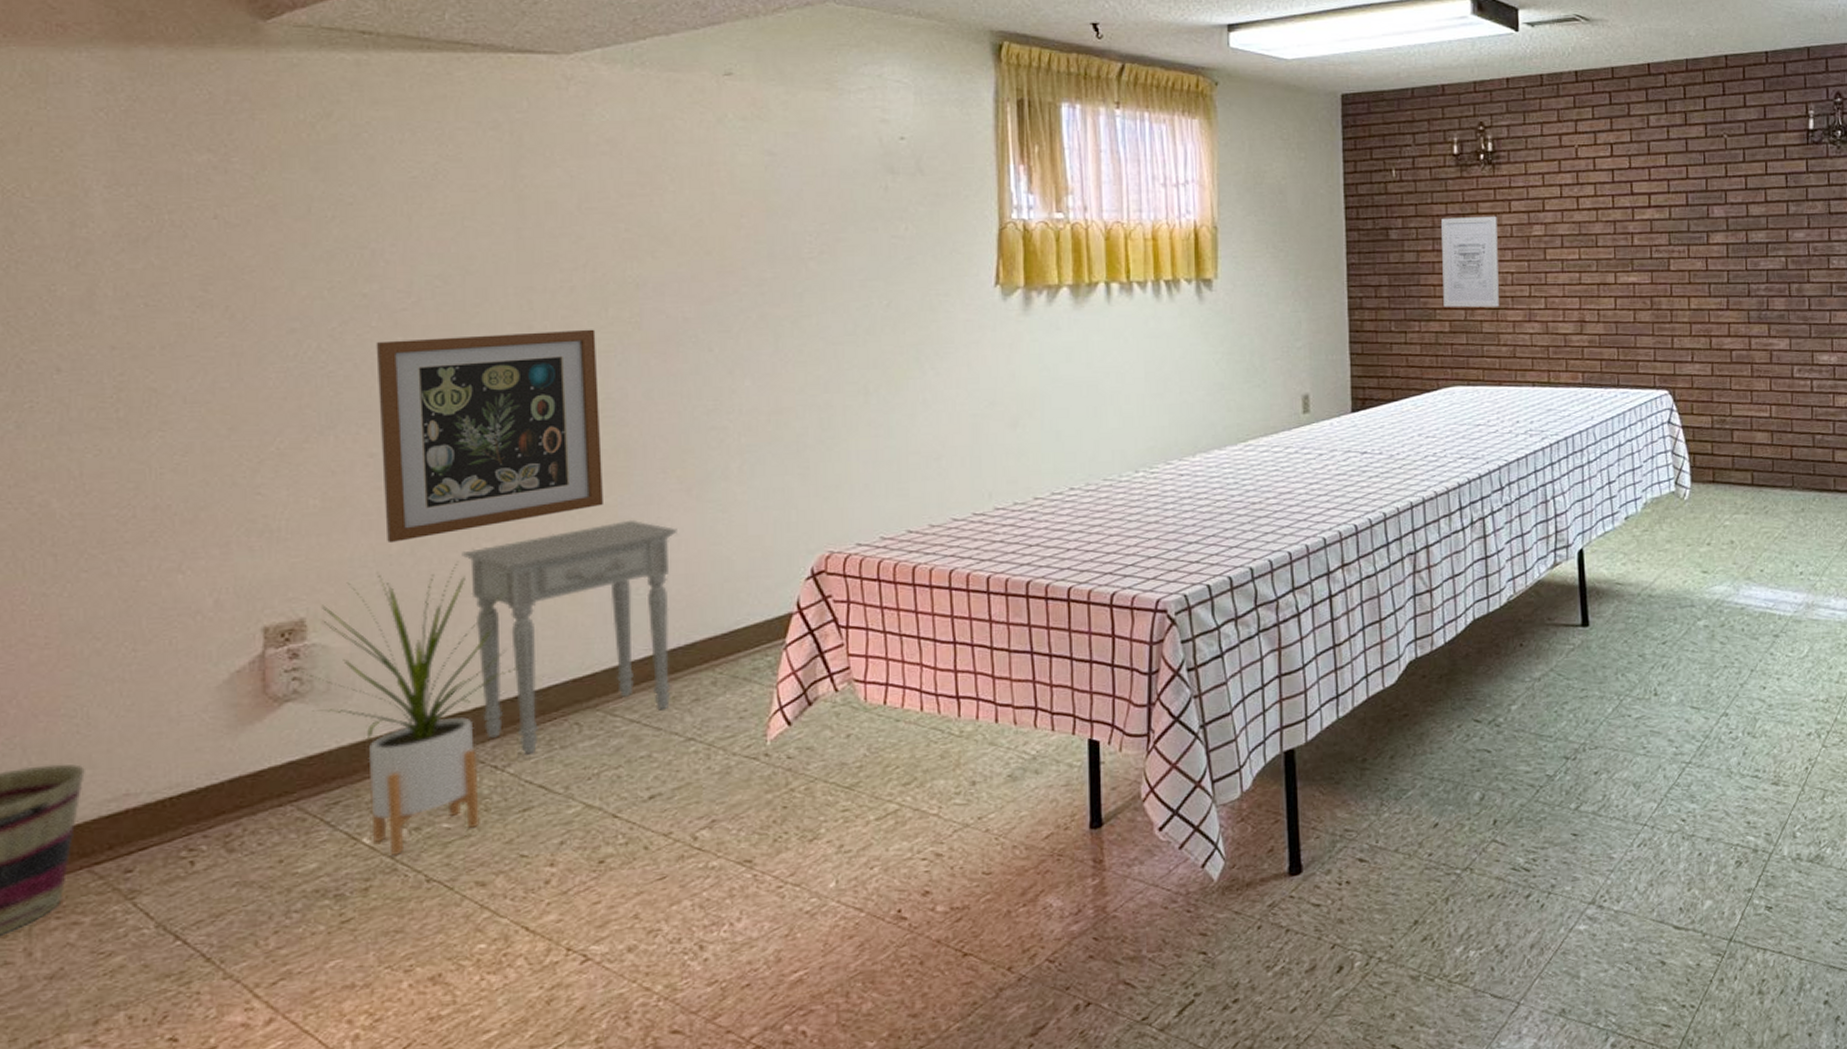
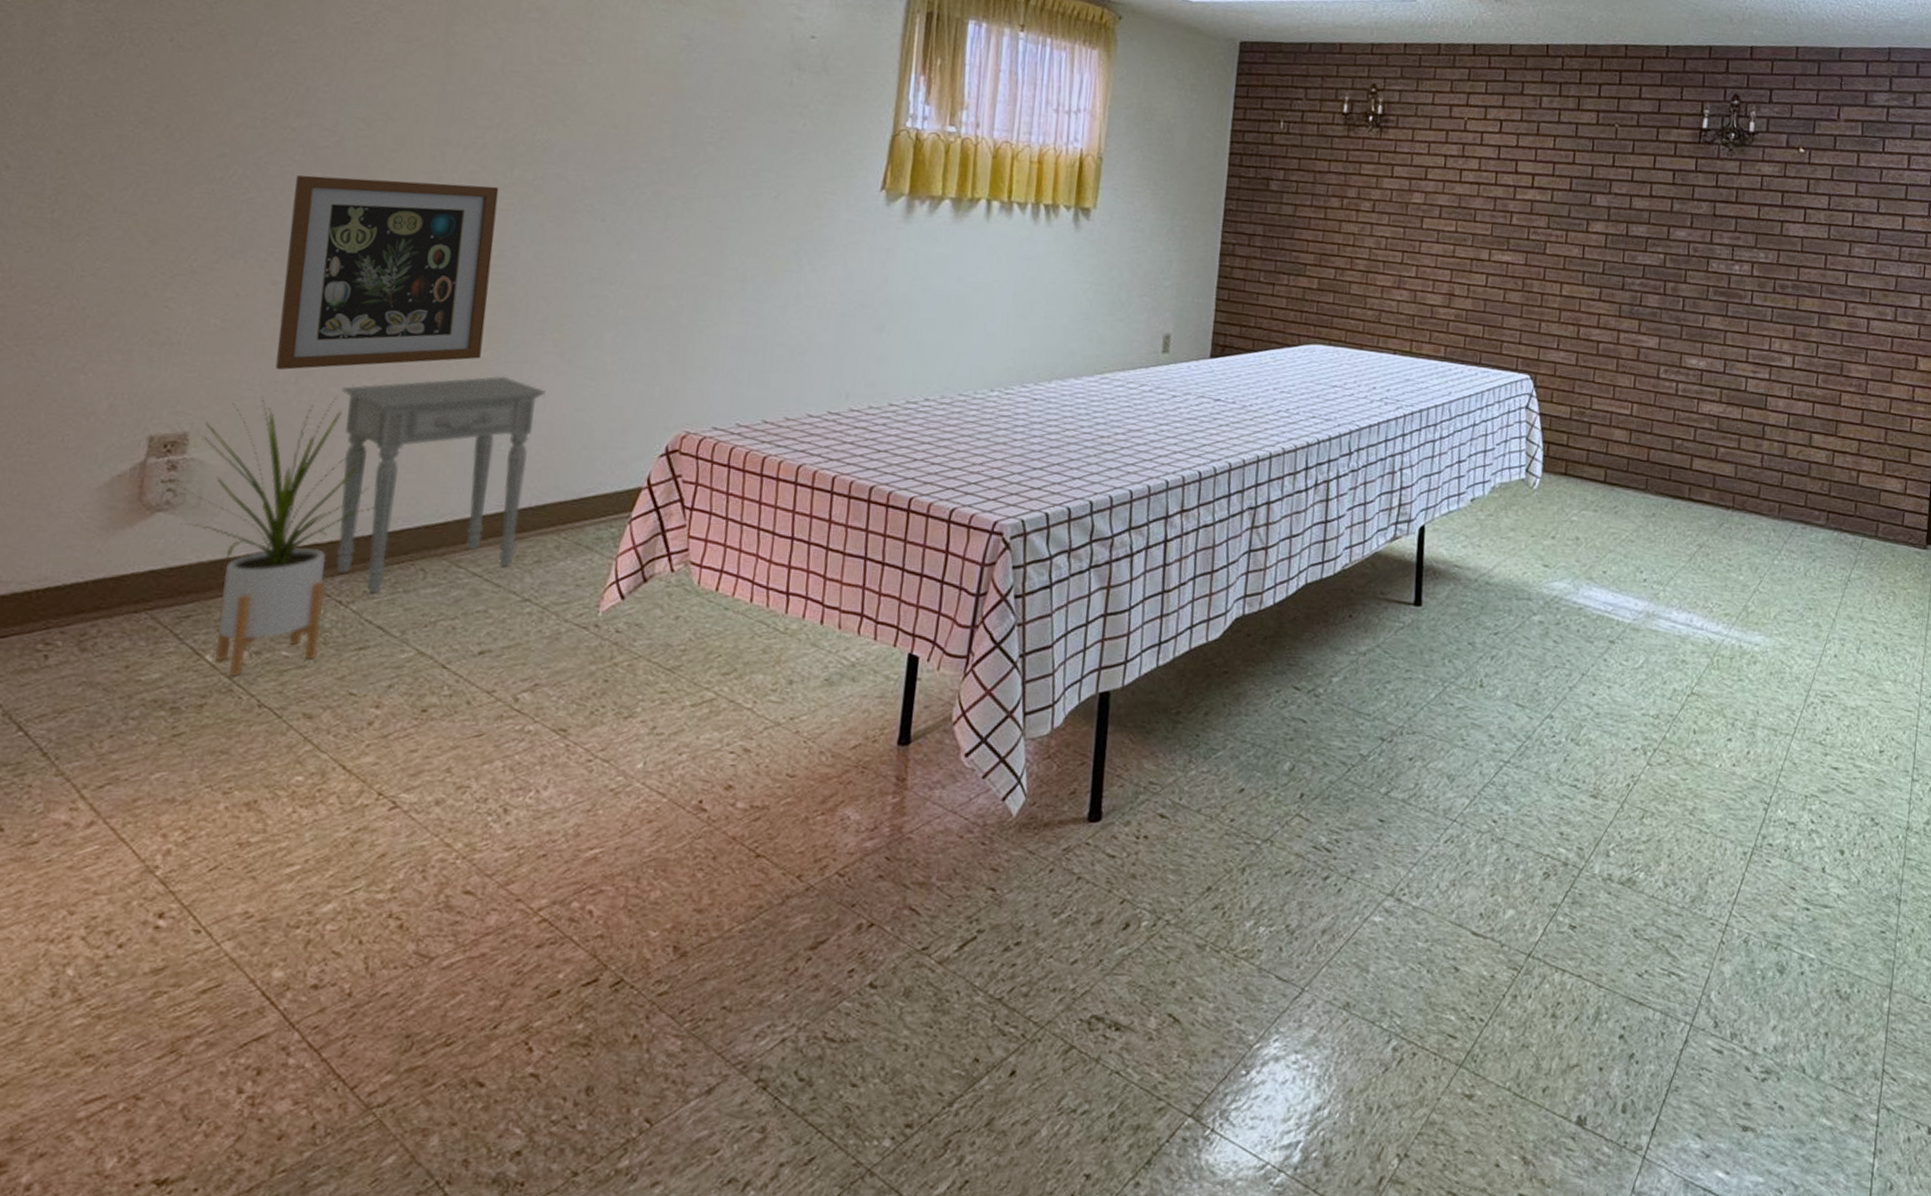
wall art: present [1441,216,1499,308] -> none [1314,174,1379,270]

